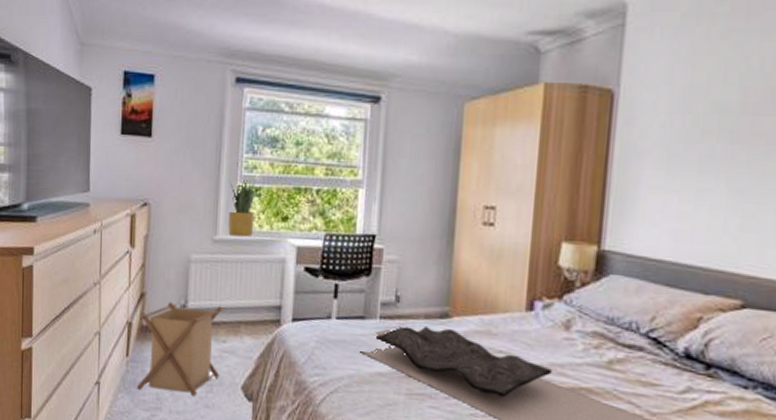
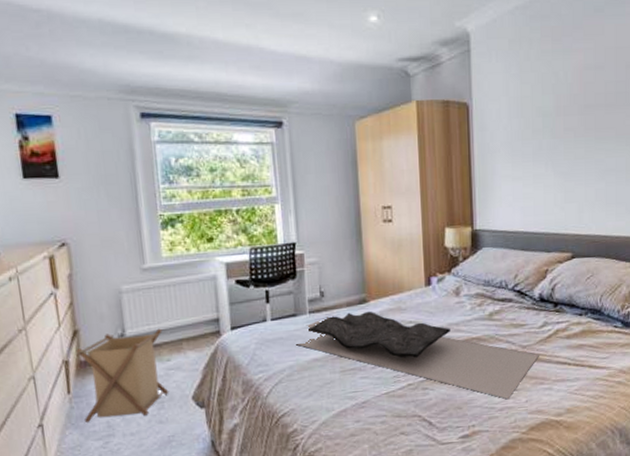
planter: present [227,179,256,238] -> none [147,208,182,263]

